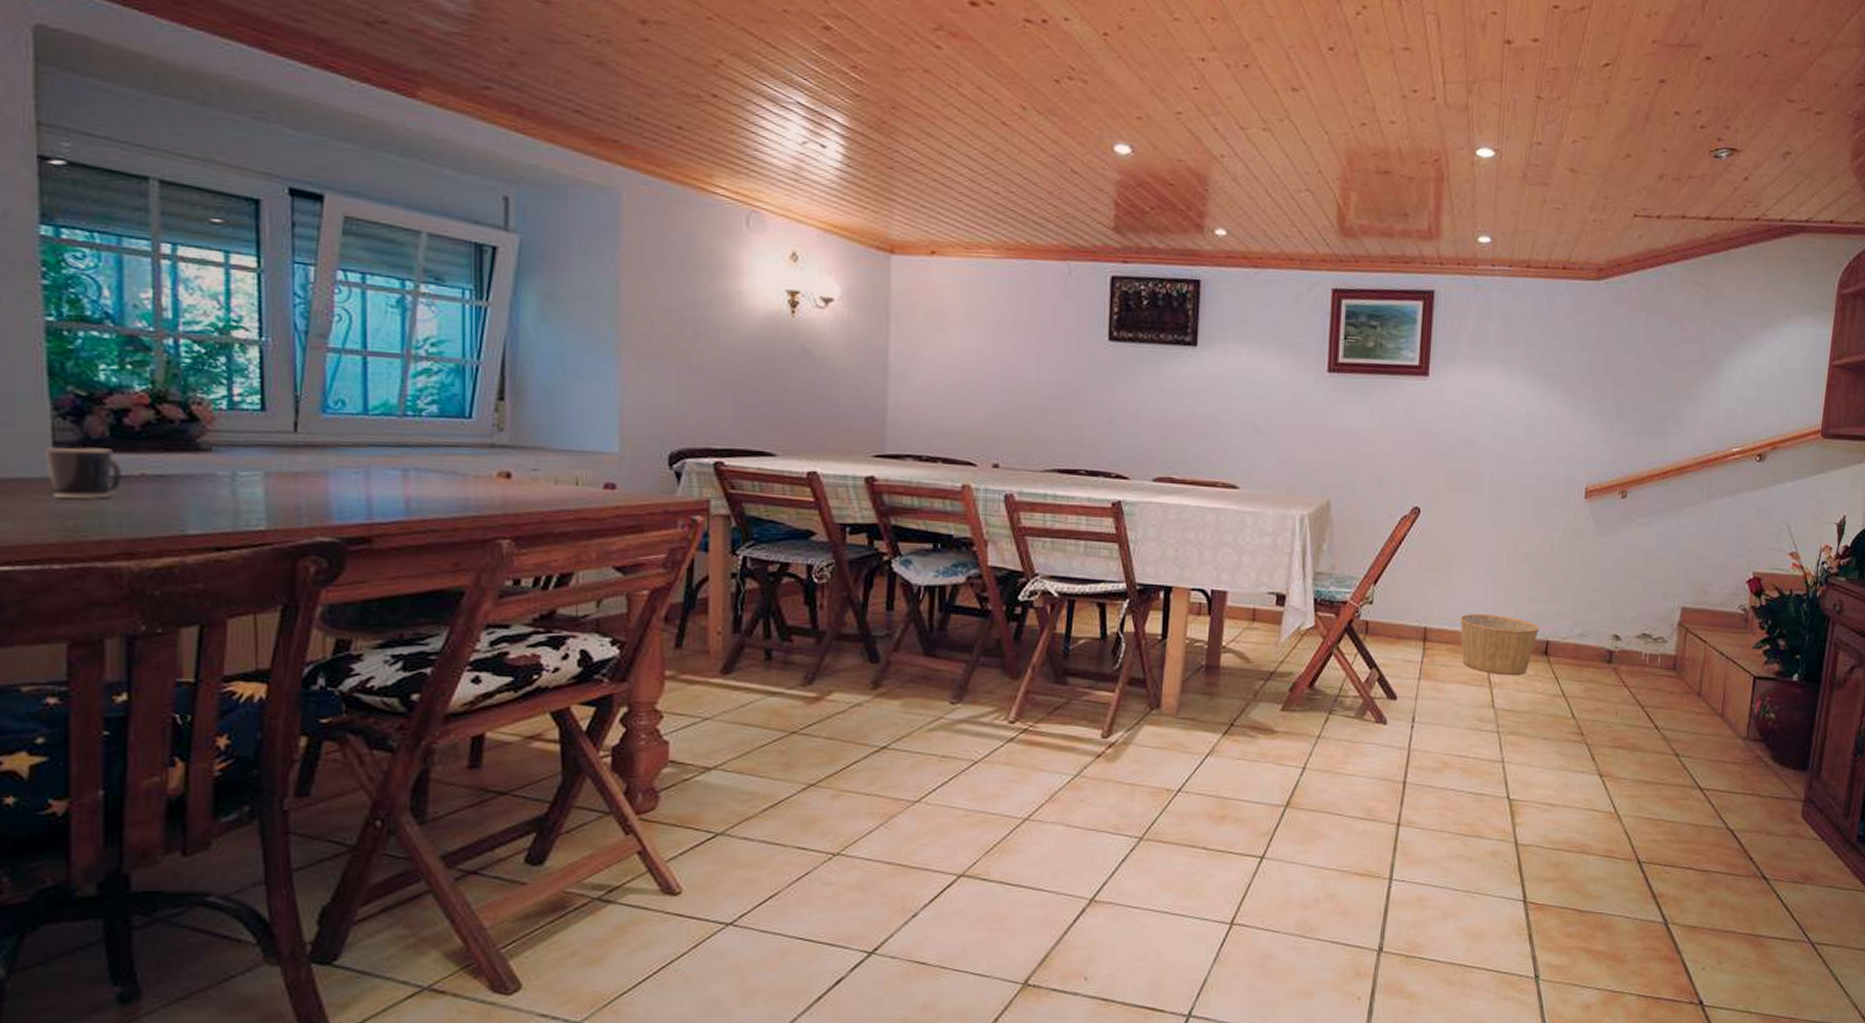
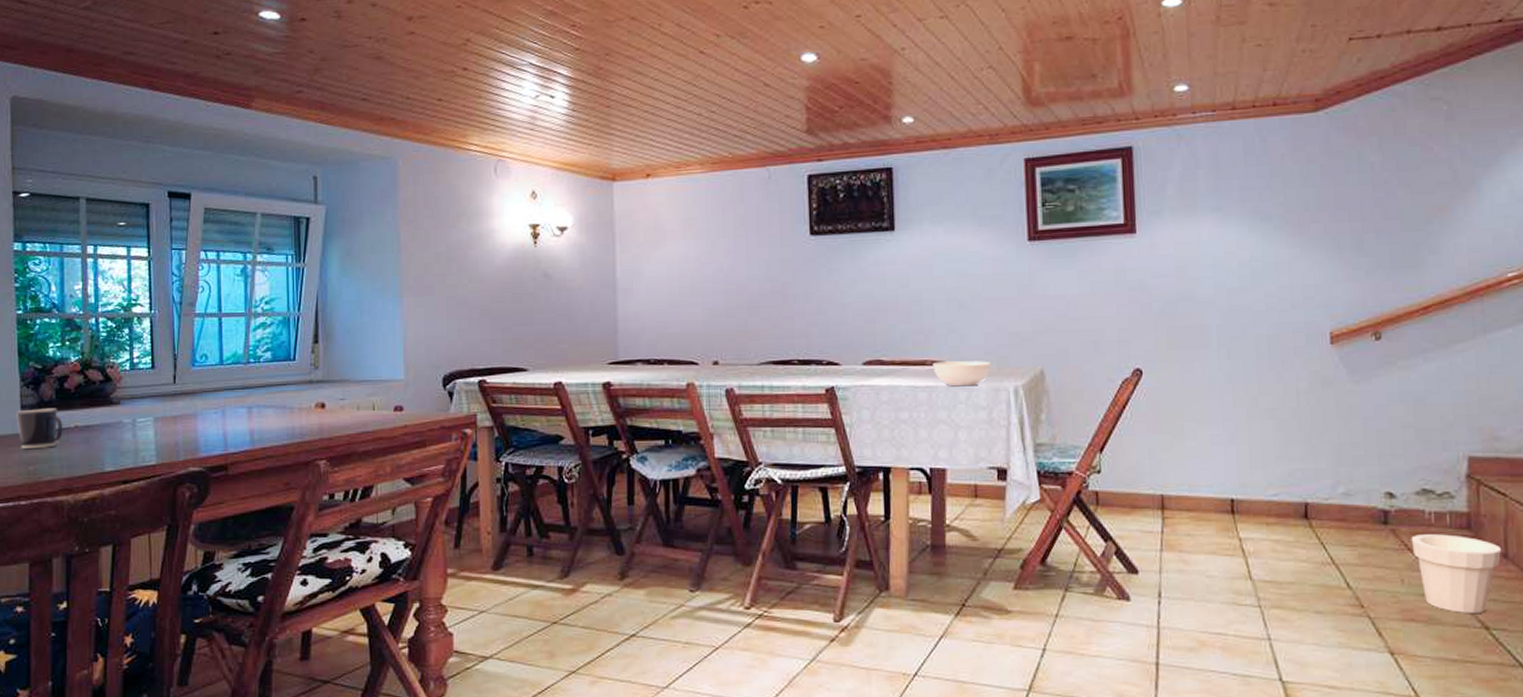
bowl: none [1223,485,1282,512] -> present [932,361,992,387]
basket: present [1460,613,1539,675] -> none [1200,476,1294,542]
flowerpot: none [1628,673,1696,743] -> present [1411,534,1501,615]

